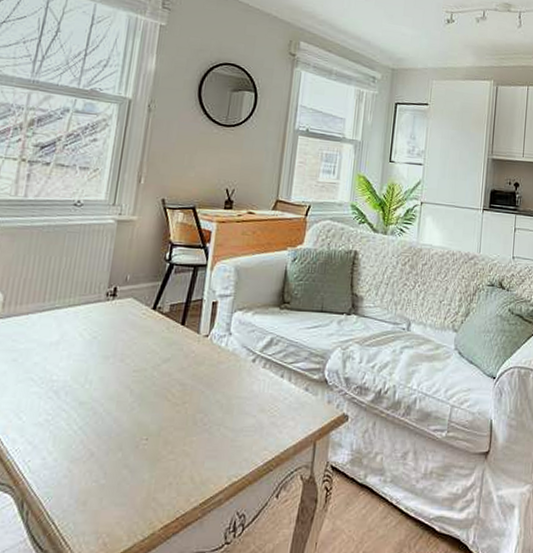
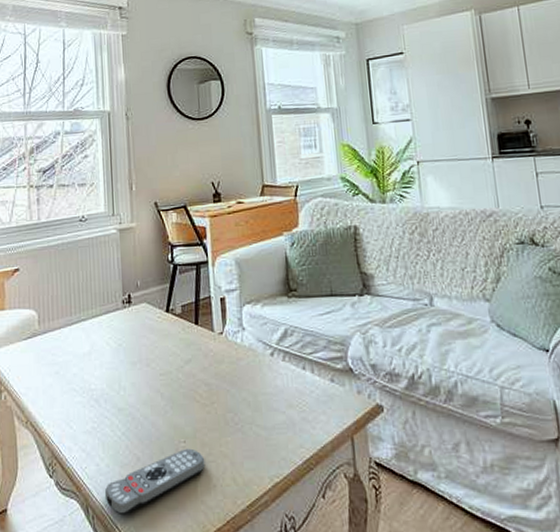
remote control: none [45,446,165,512] -> present [104,448,205,516]

